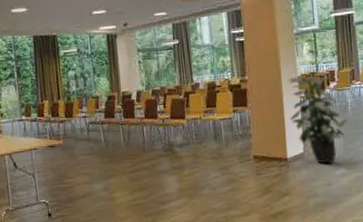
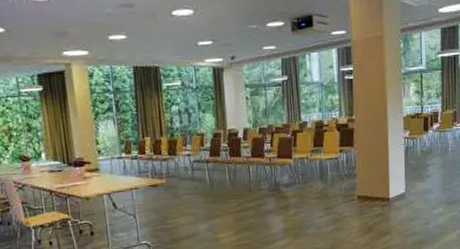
indoor plant: present [287,71,347,164] -> none [393,112,447,204]

